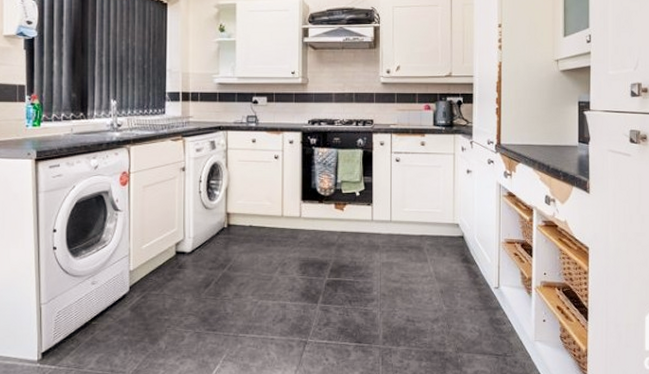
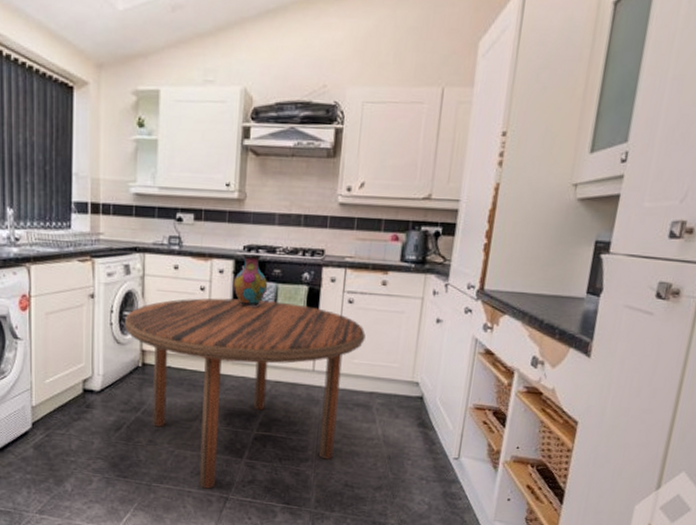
dining table: none [211,164,412,335] -> present [124,298,366,489]
vase: none [301,127,330,169] -> present [233,254,268,306]

